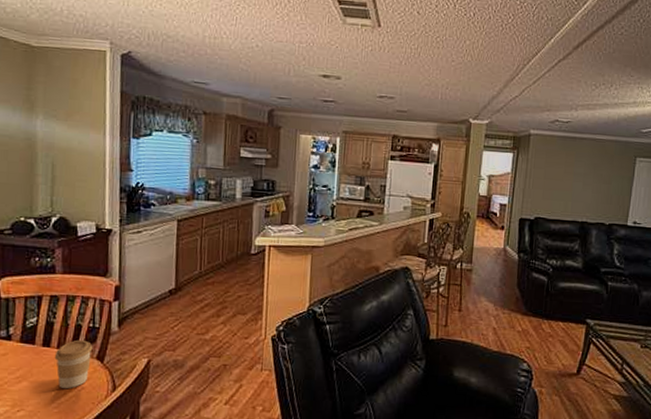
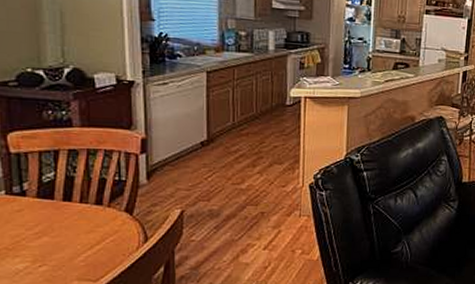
coffee cup: present [54,339,93,388] -> none [77,193,120,241]

